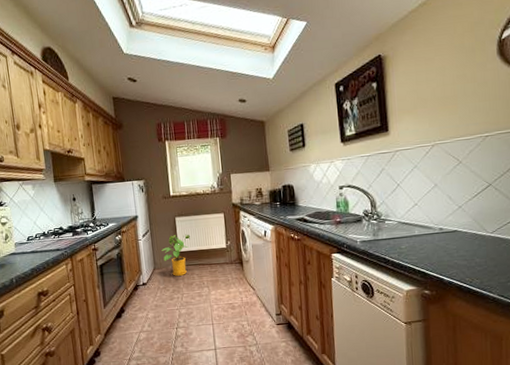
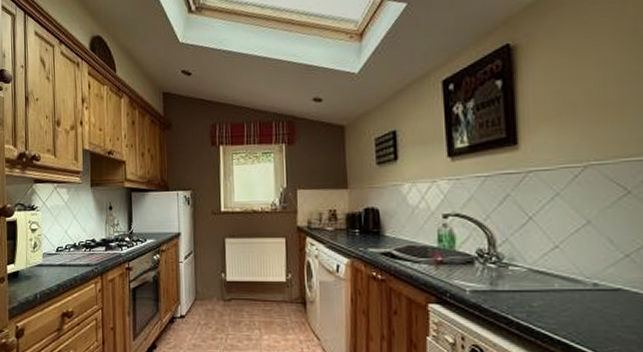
house plant: present [161,234,190,276] -> none [206,260,241,311]

